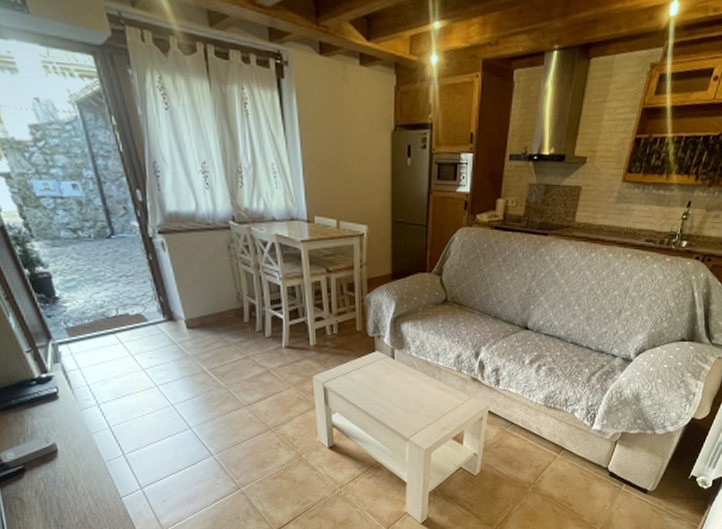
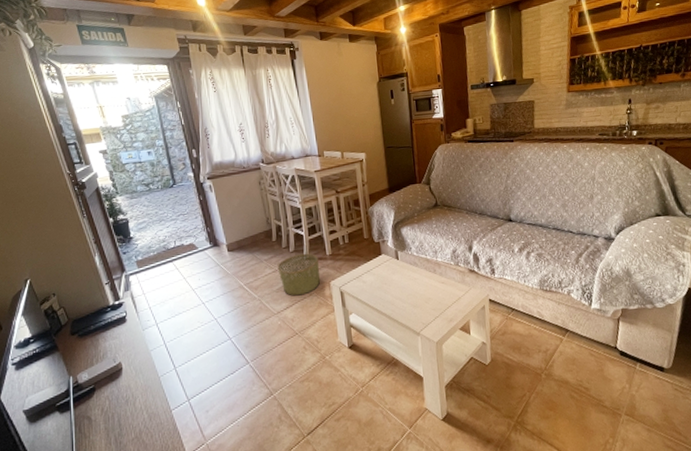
basket: none [249,340,301,388] -> present [277,253,321,296]

